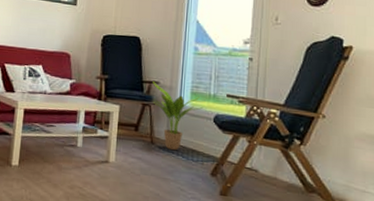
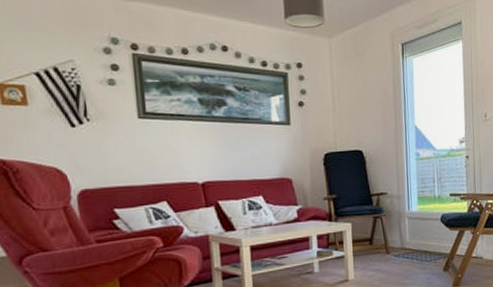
potted plant: present [153,81,203,151] -> none [381,193,430,256]

